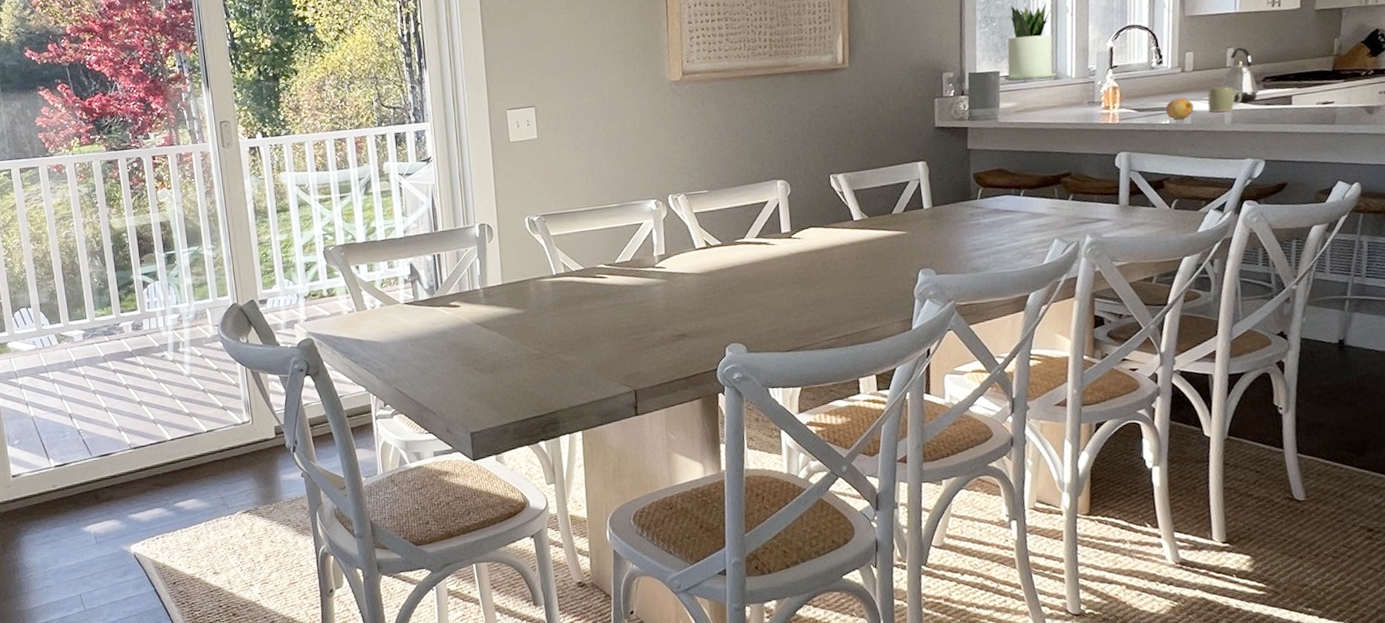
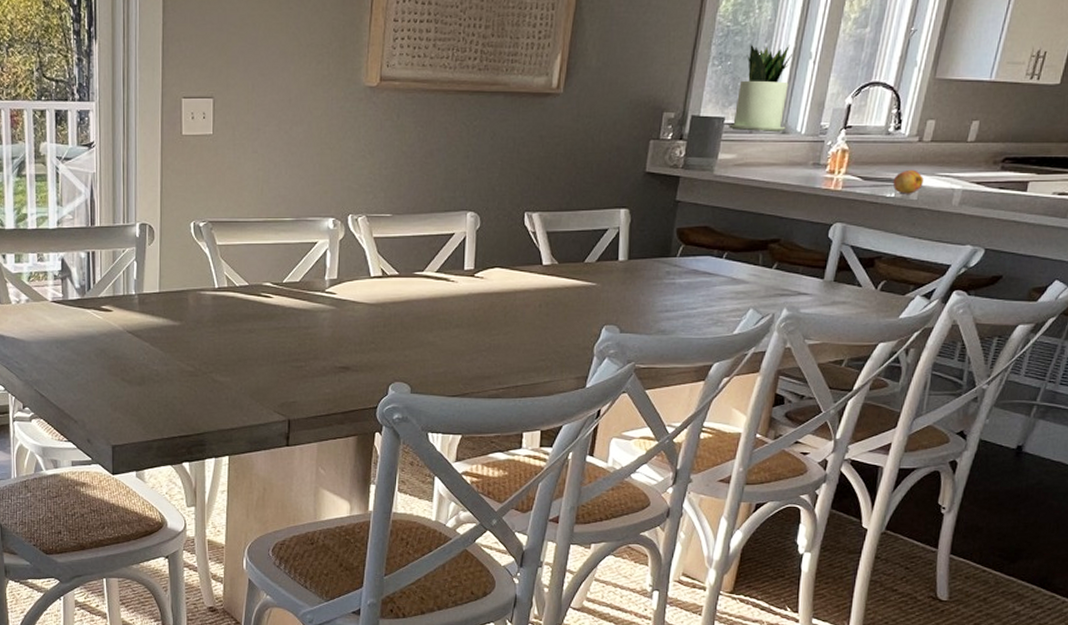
mug: present [1207,86,1243,113] -> none [938,162,977,191]
kettle: present [1220,47,1259,103] -> none [956,121,996,183]

